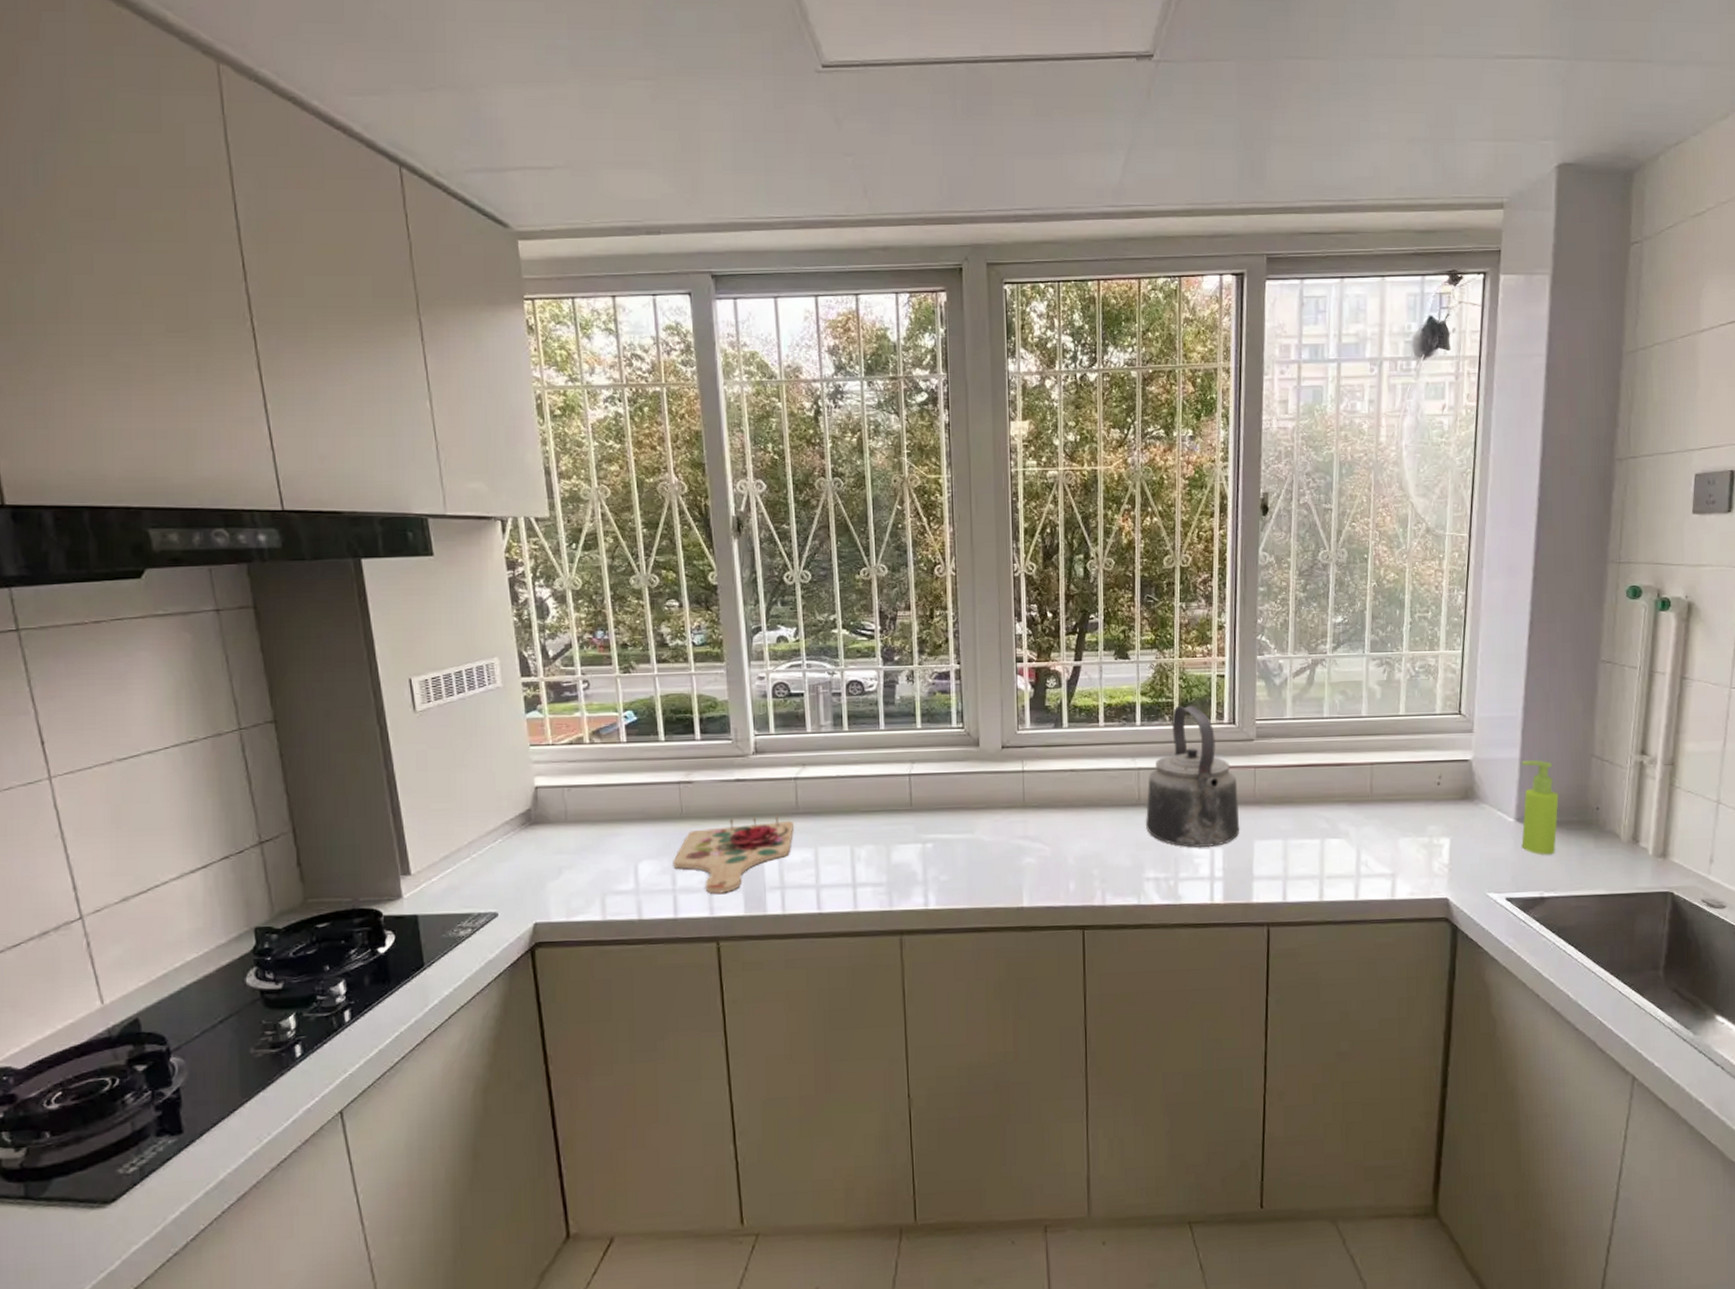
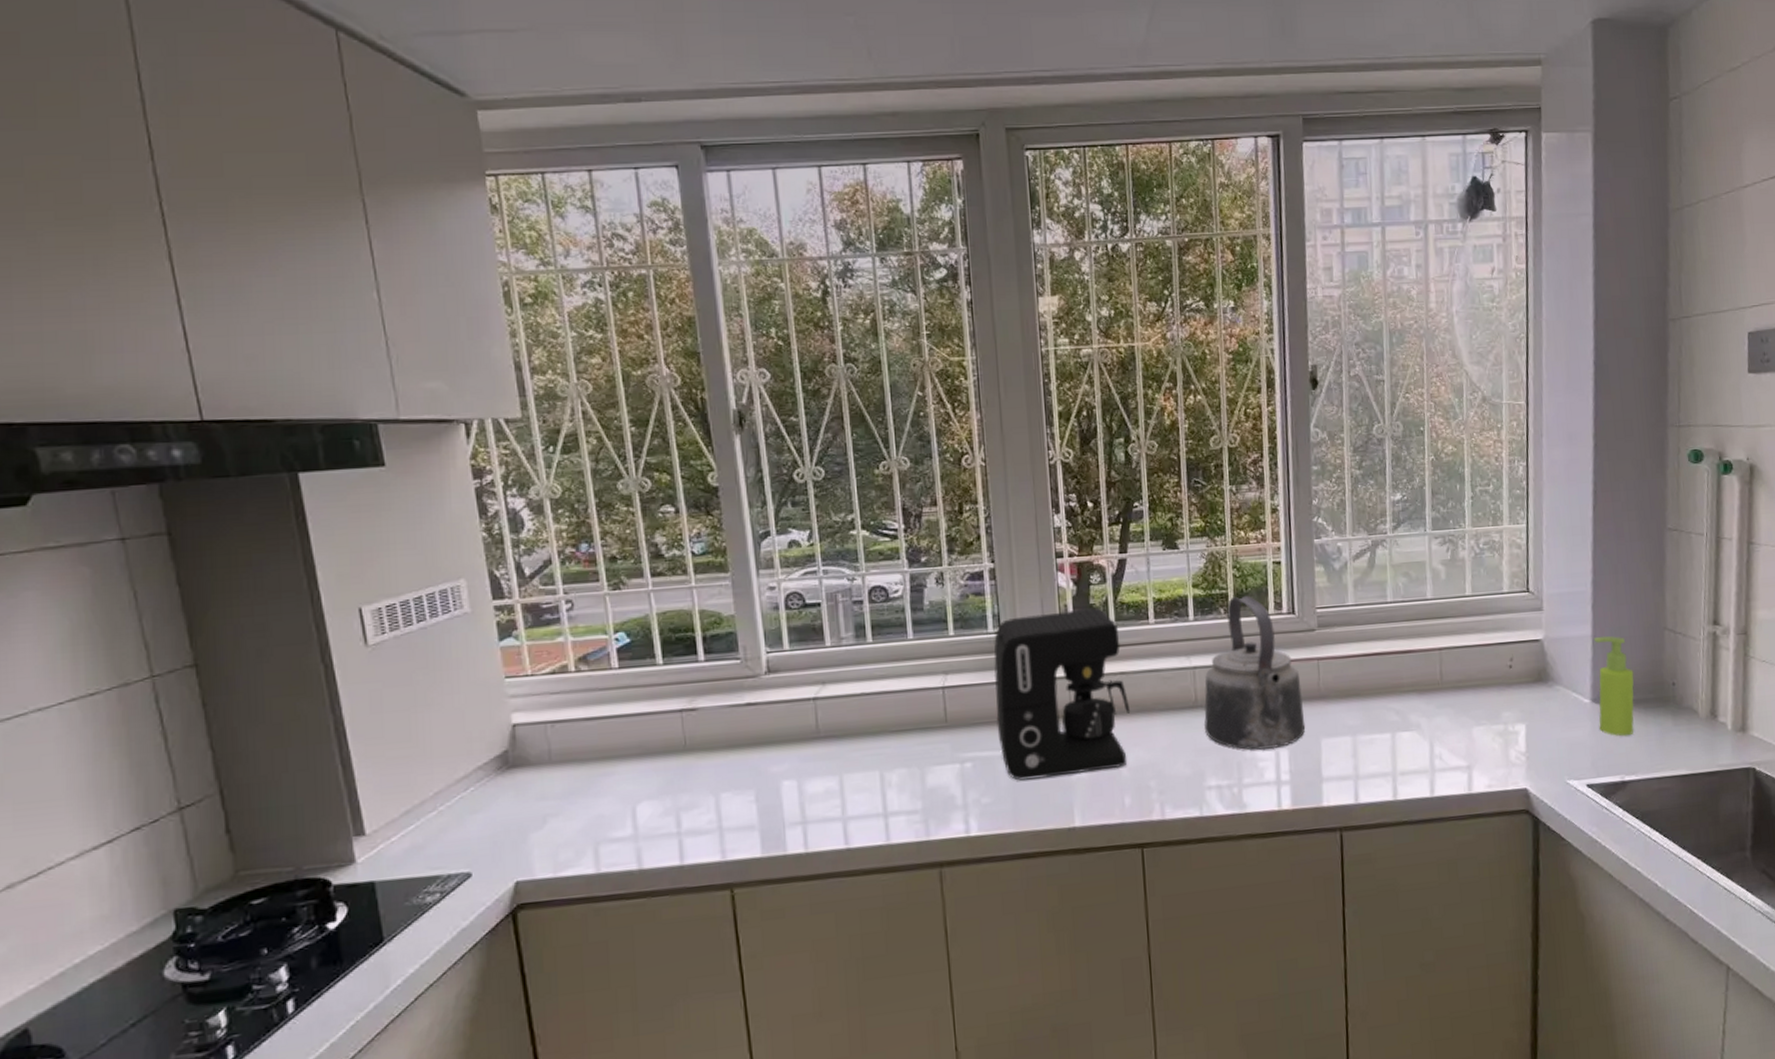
cutting board: present [673,814,794,894] -> none [677,740,815,835]
coffee maker: none [955,709,1079,862] -> present [993,607,1131,781]

